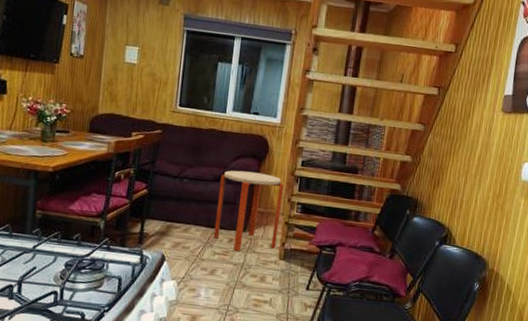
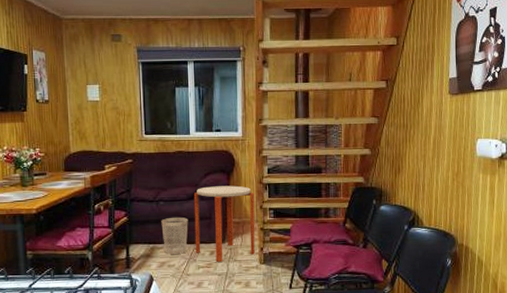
wastebasket: none [181,197,211,237] -> present [161,217,188,254]

